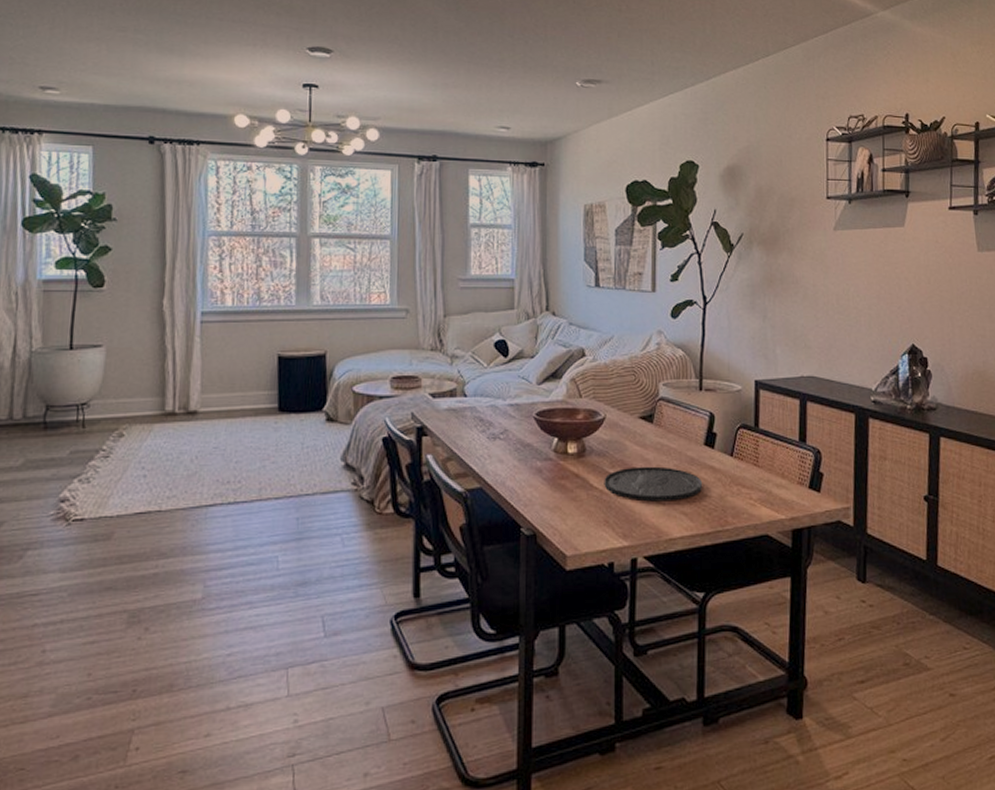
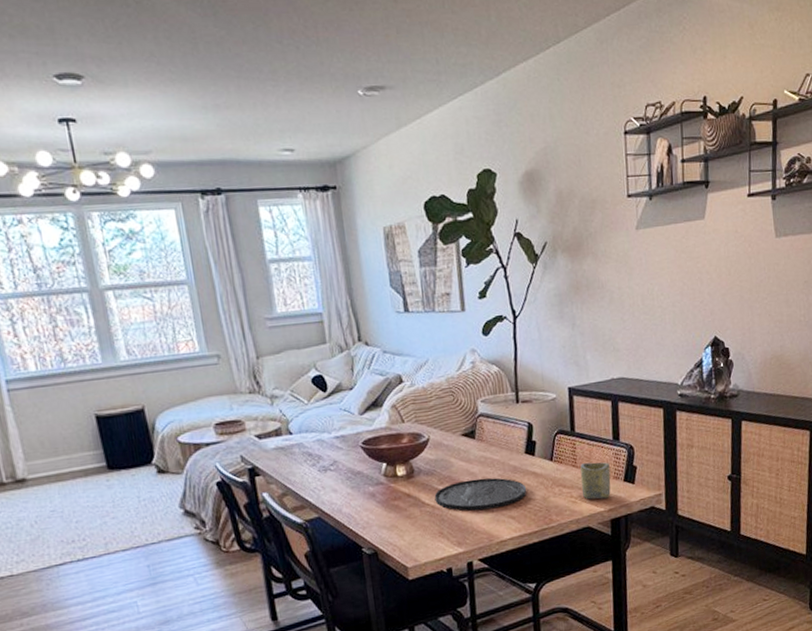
cup: none [762,463,795,505] -> present [580,462,611,500]

